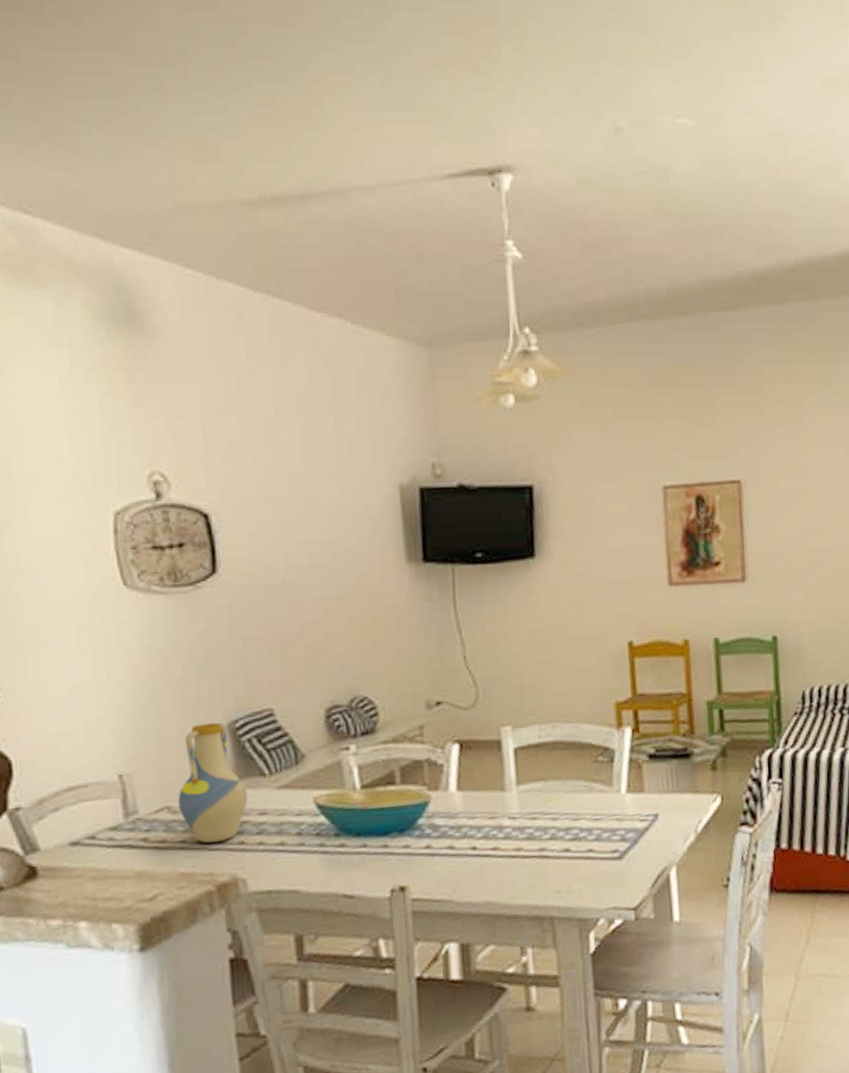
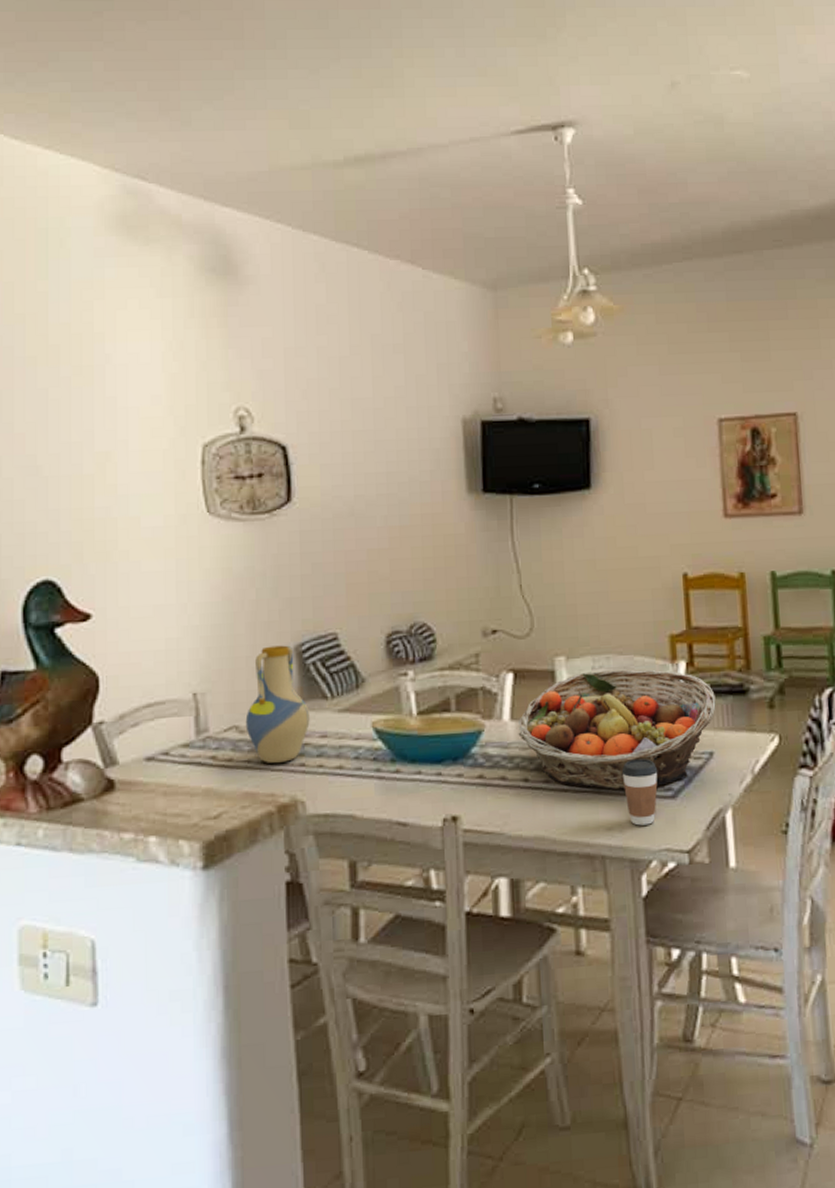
fruit basket: none [465,737,661,854] -> present [518,669,716,790]
coffee cup: none [569,823,605,887] -> present [621,758,658,826]

